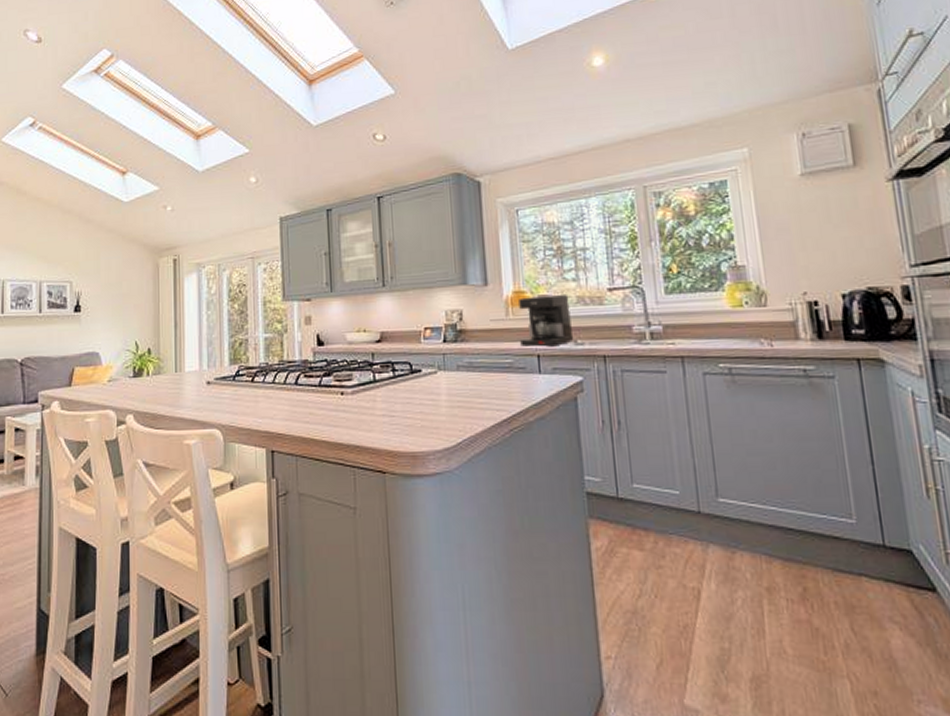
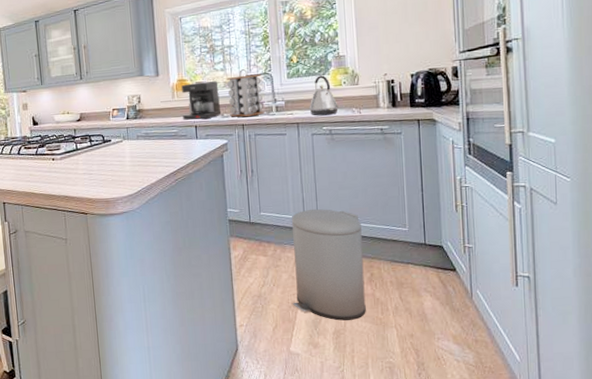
spice rack: none [580,280,635,346] -> present [226,69,265,118]
pedal bin: none [678,483,800,661] -> present [291,209,366,321]
kettle: none [697,292,740,348] -> present [309,75,339,116]

